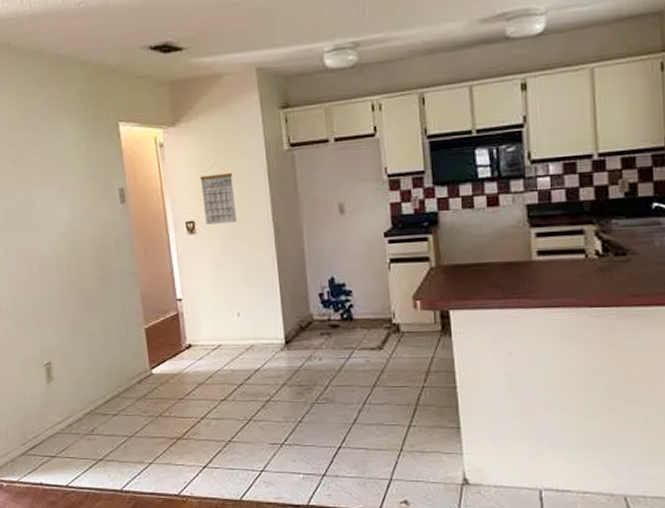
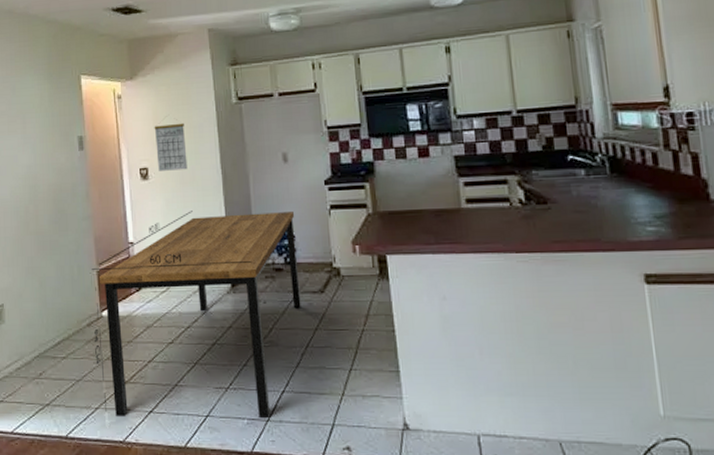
dining table: none [139,266,358,472] -> present [92,211,301,417]

